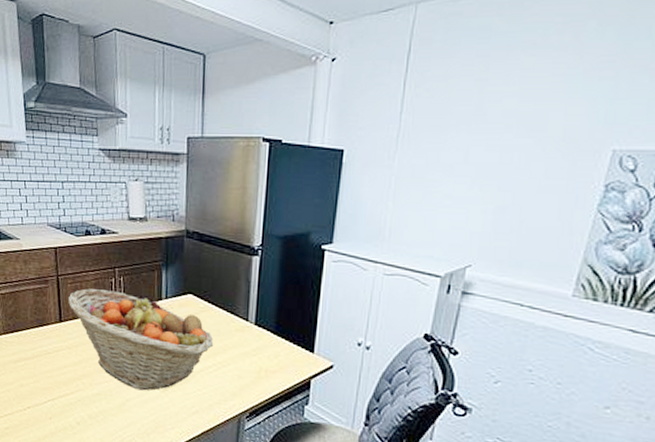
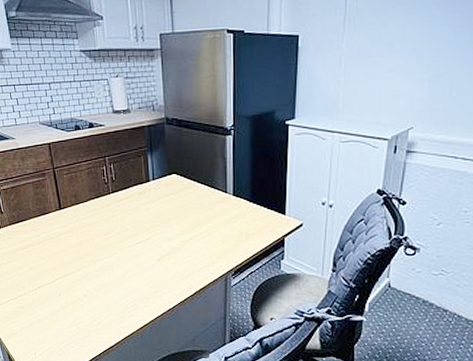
fruit basket: present [68,289,214,391] -> none [66,177,199,262]

